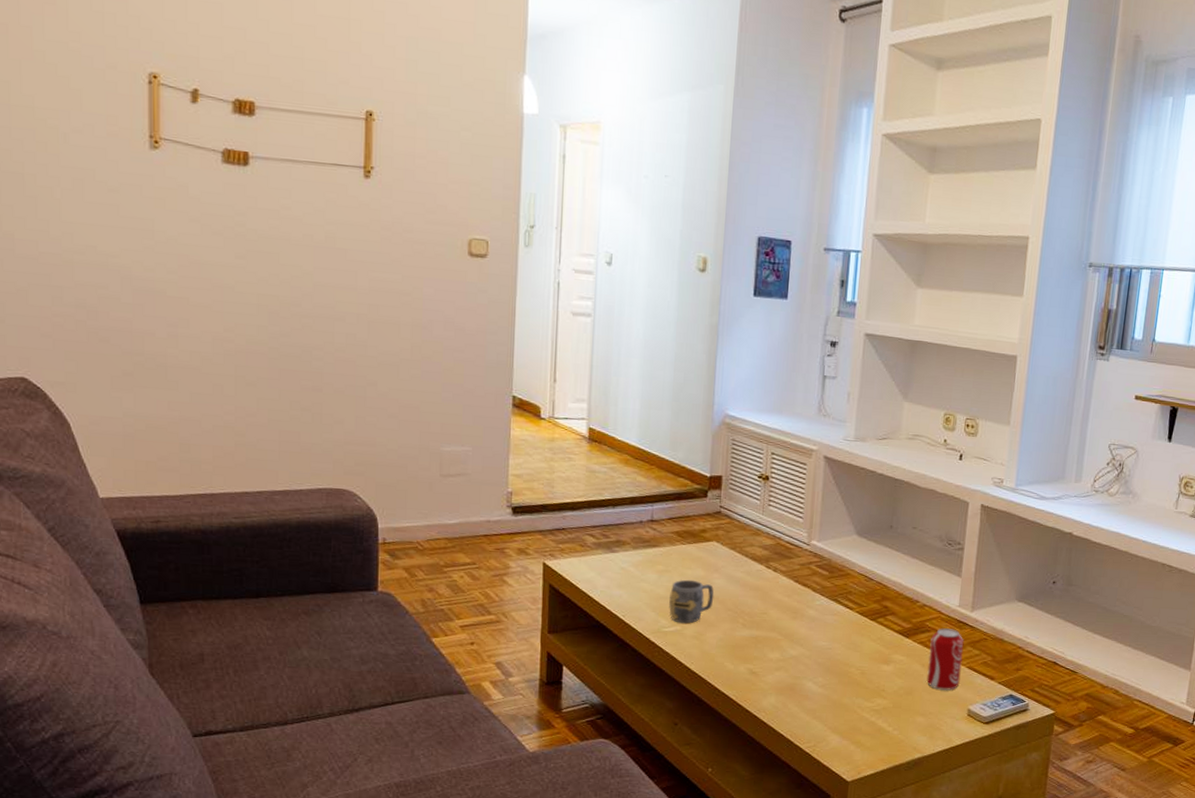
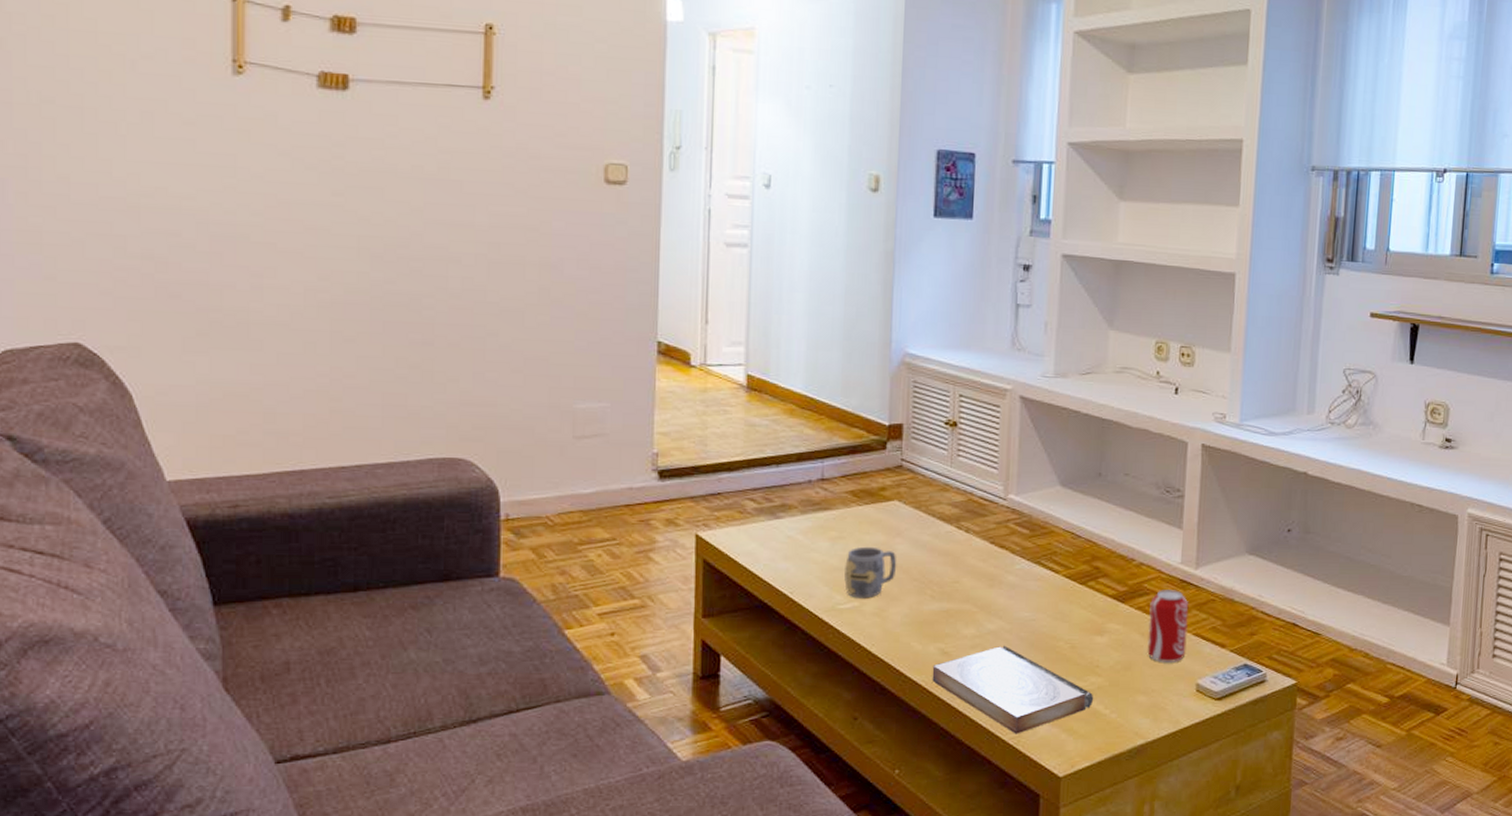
book: none [741,668,880,744] -> present [932,645,1094,734]

